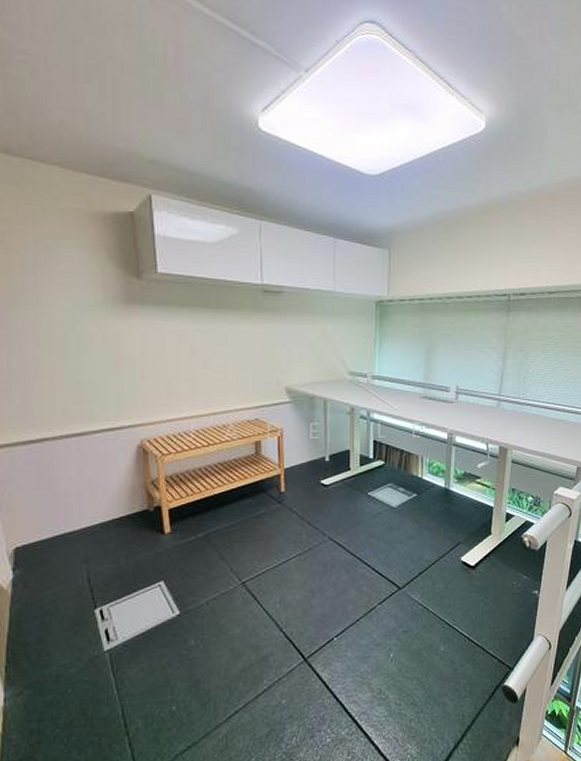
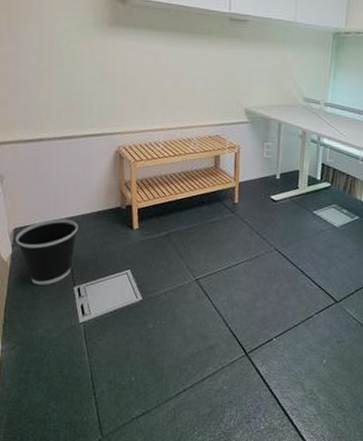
wastebasket: none [17,530,97,613] -> present [16,218,78,285]

